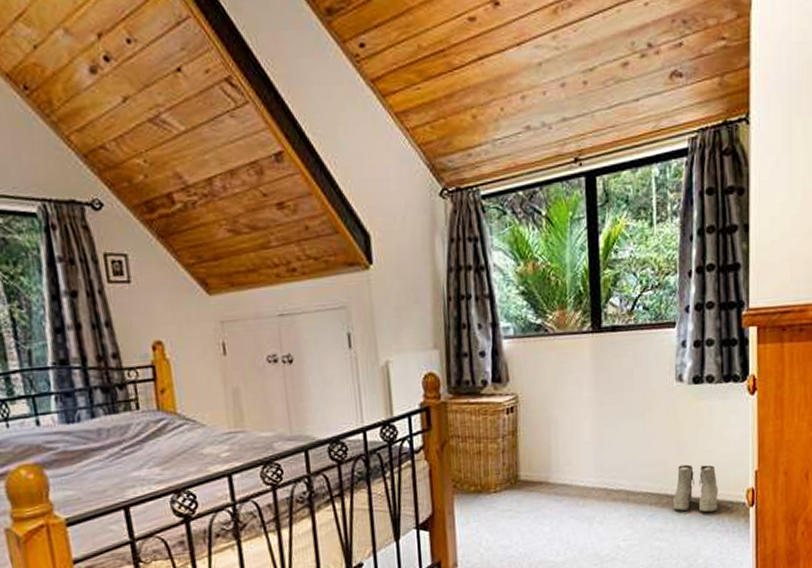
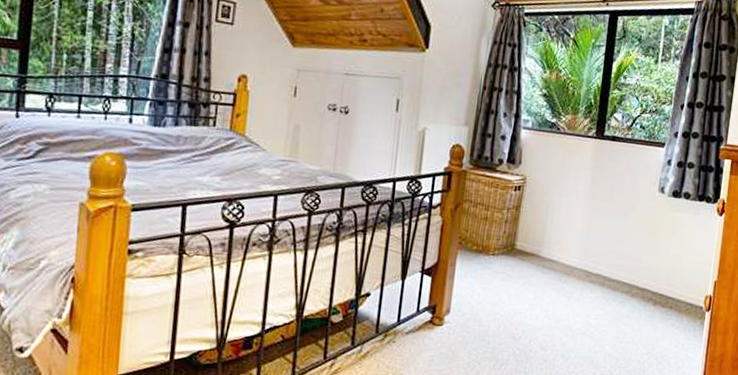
boots: present [673,464,718,513] -> none [640,263,682,310]

